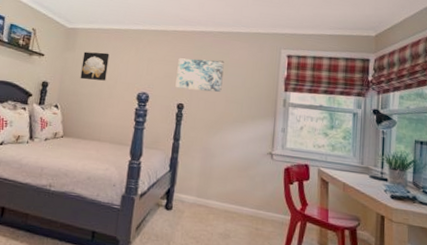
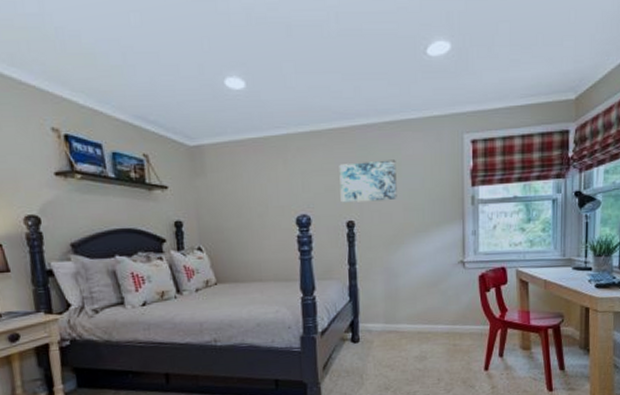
wall art: present [80,51,110,81] -> none [218,172,254,211]

